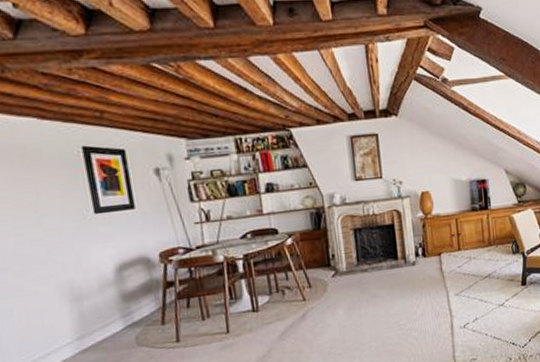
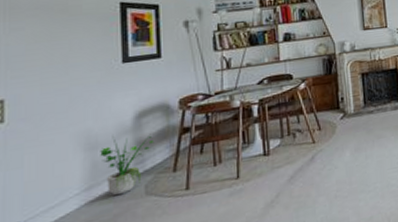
potted plant: none [85,287,139,345] -> present [100,135,155,195]

